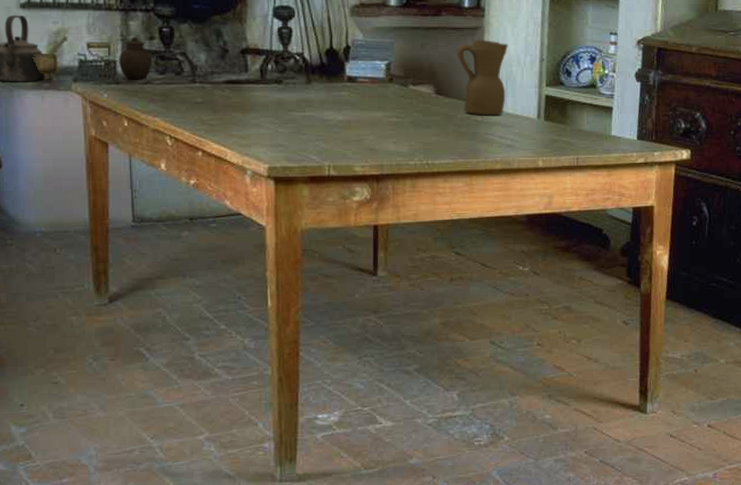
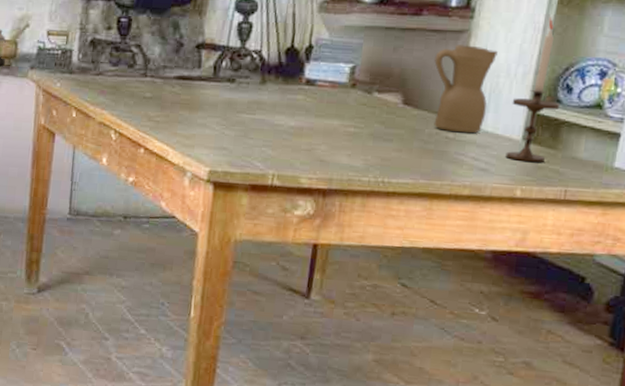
jar: present [119,37,152,80] -> none [75,26,107,71]
candlestick: none [525,13,564,137] -> present [505,17,560,163]

